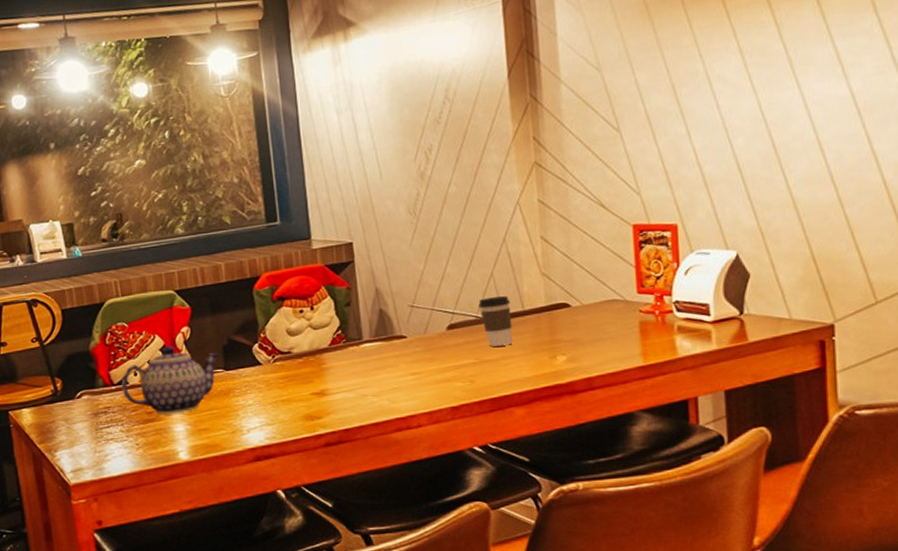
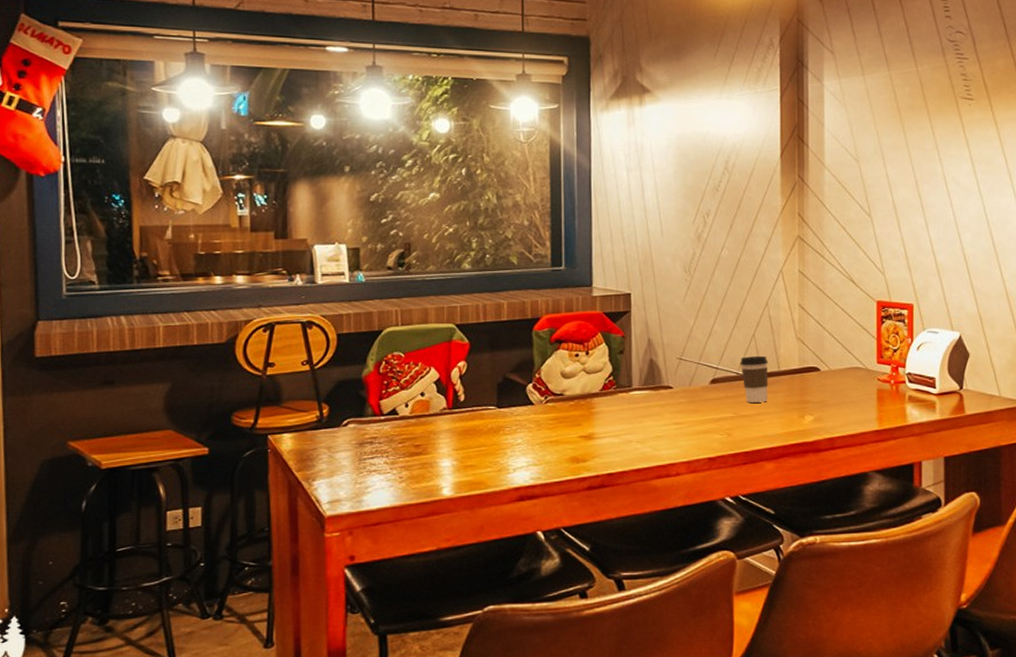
teapot: present [121,346,220,415] -> none [391,379,494,448]

